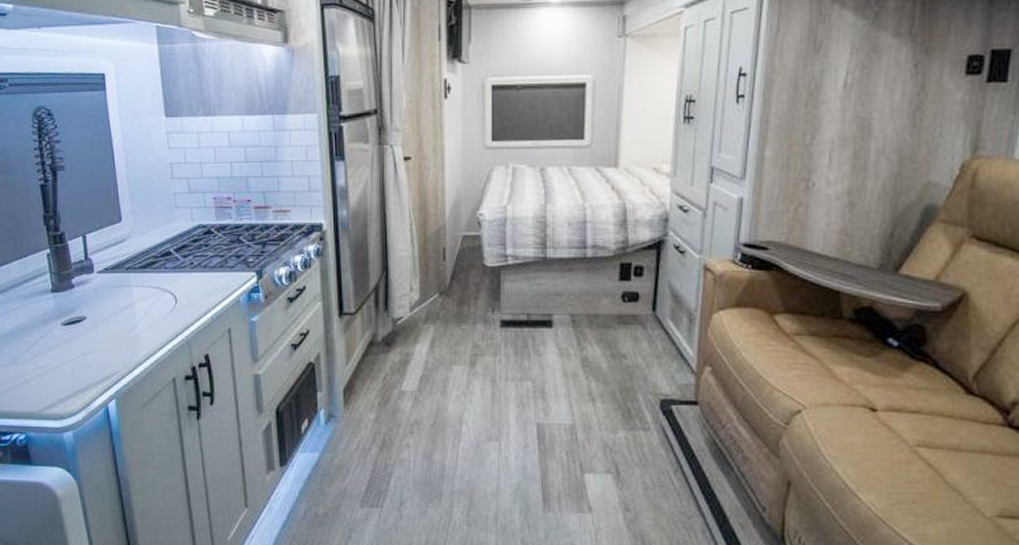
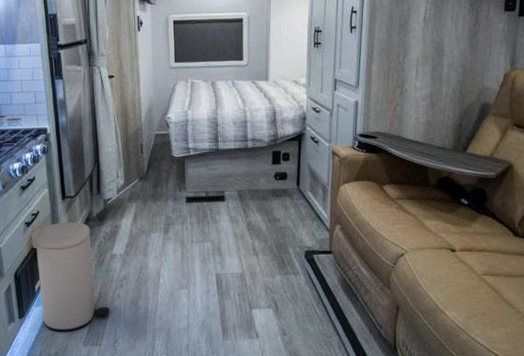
pedal bin: none [298,345,396,488] -> present [31,221,110,332]

